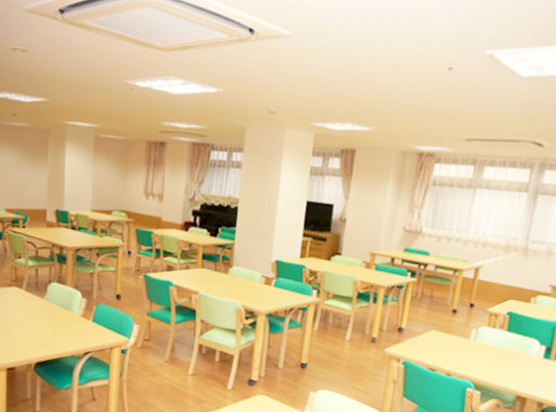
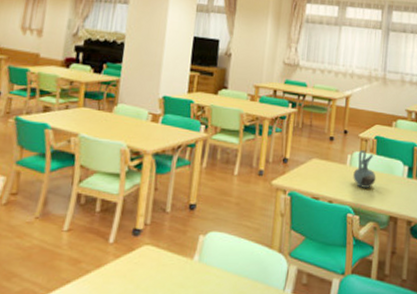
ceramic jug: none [476,325,505,365] -> present [353,150,376,188]

